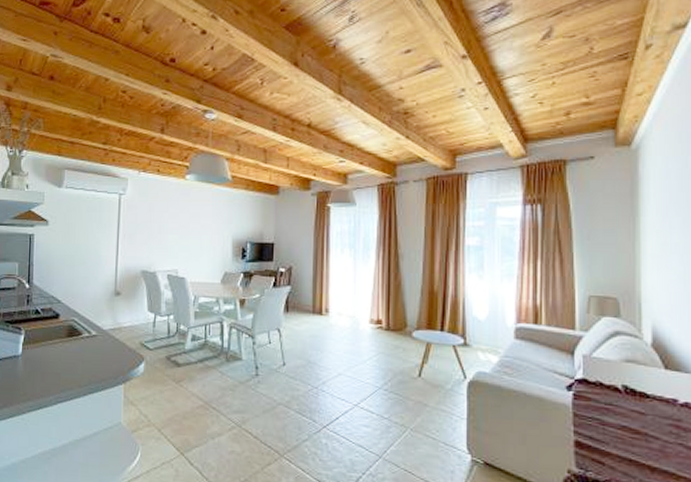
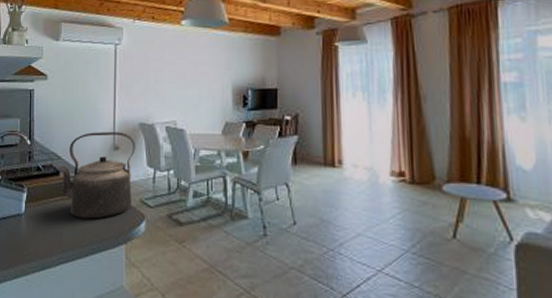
kettle: none [57,278,137,361] -> present [57,132,135,219]

